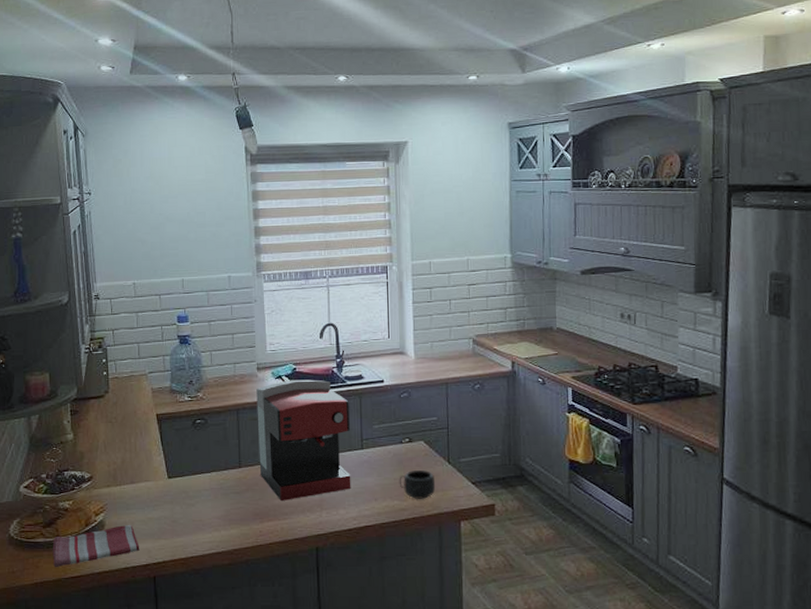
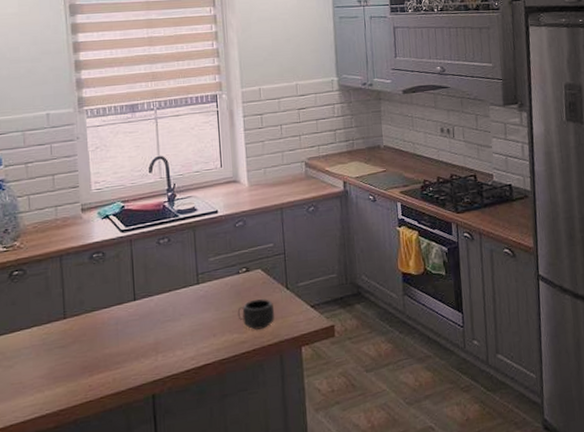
coffee maker: present [256,379,351,501] -> none [81,216,188,349]

